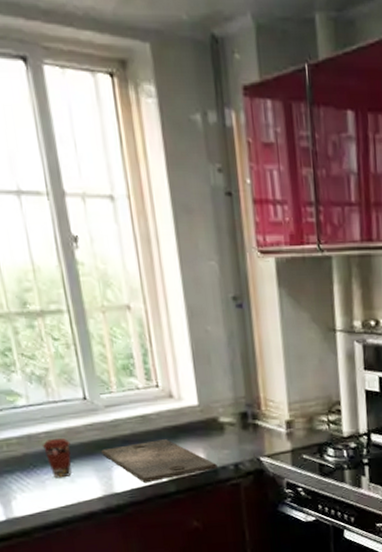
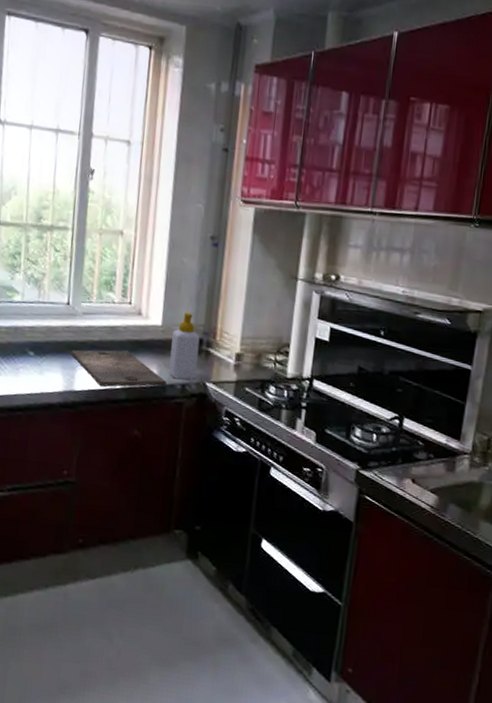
coffee cup: present [42,437,72,478] -> none [24,333,48,369]
soap bottle: none [212,385,248,460] -> present [169,312,200,380]

